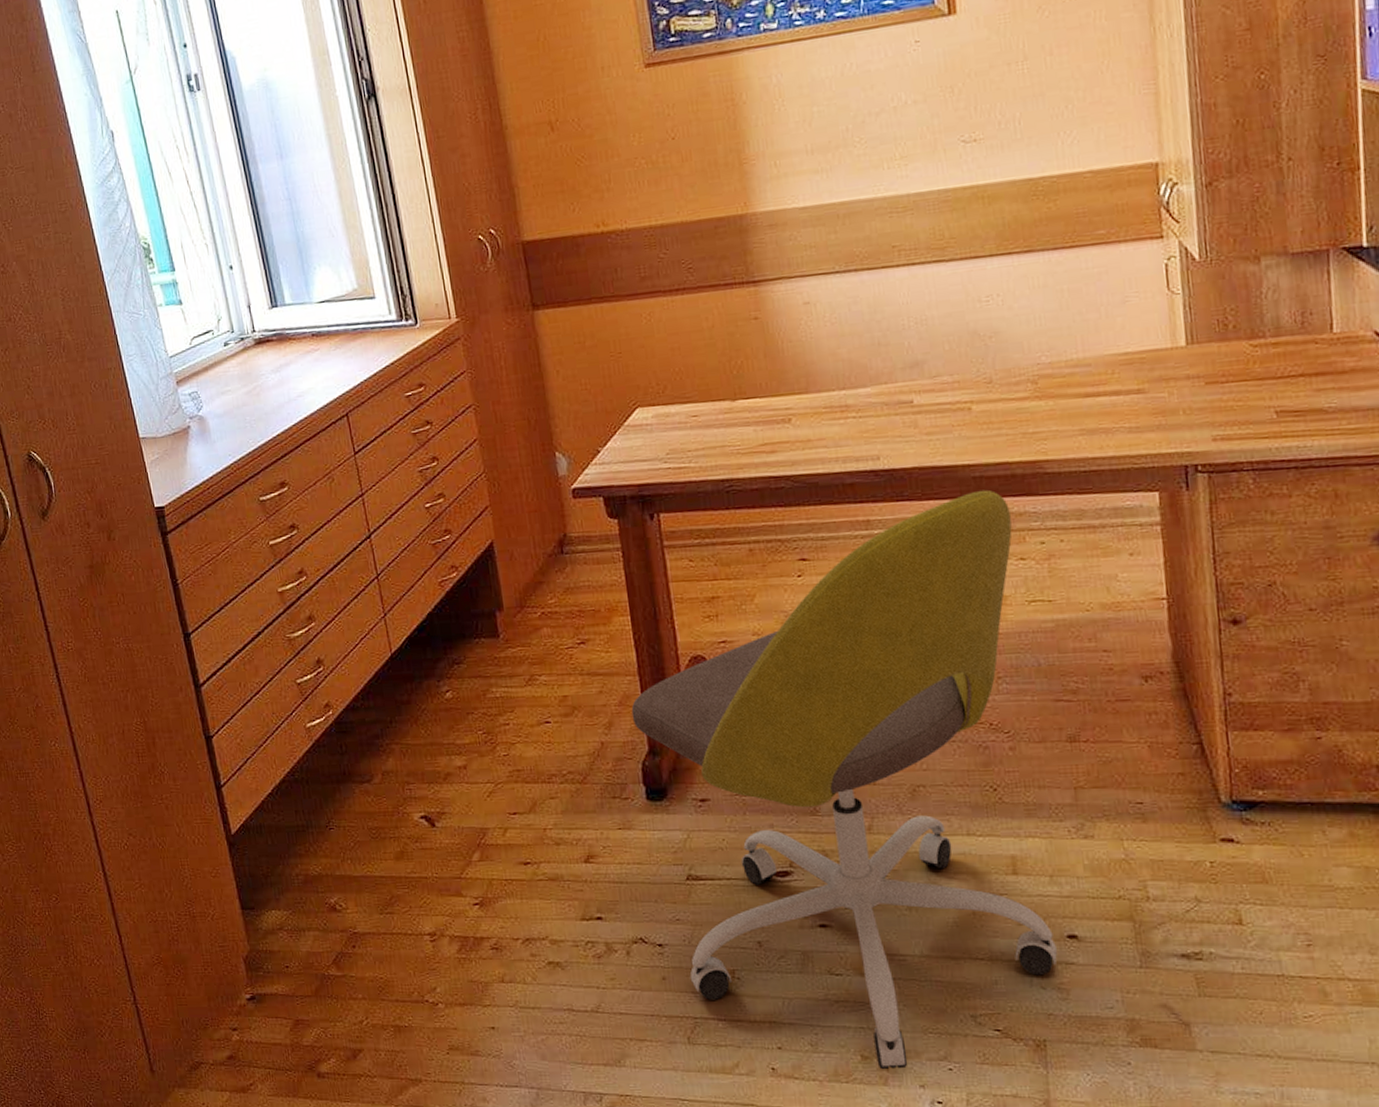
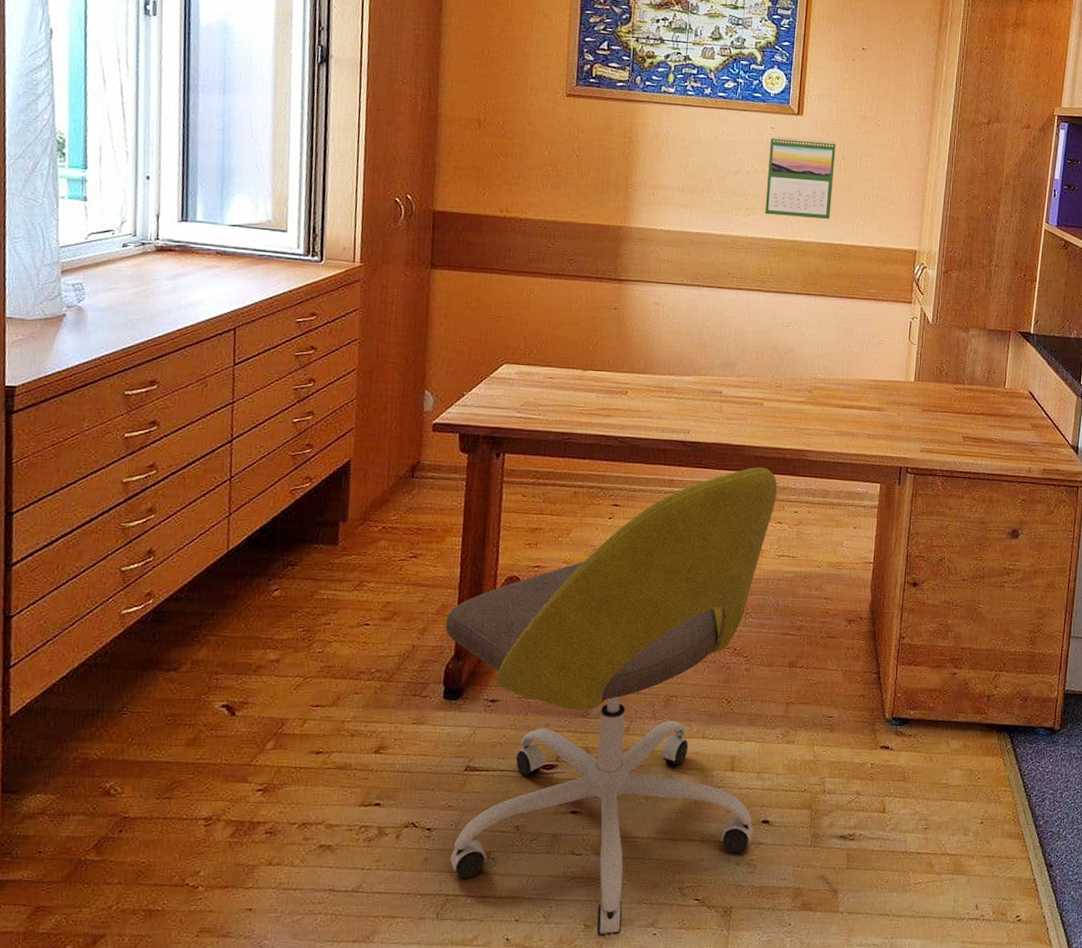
calendar: none [916,38,1020,159] -> present [764,136,836,220]

